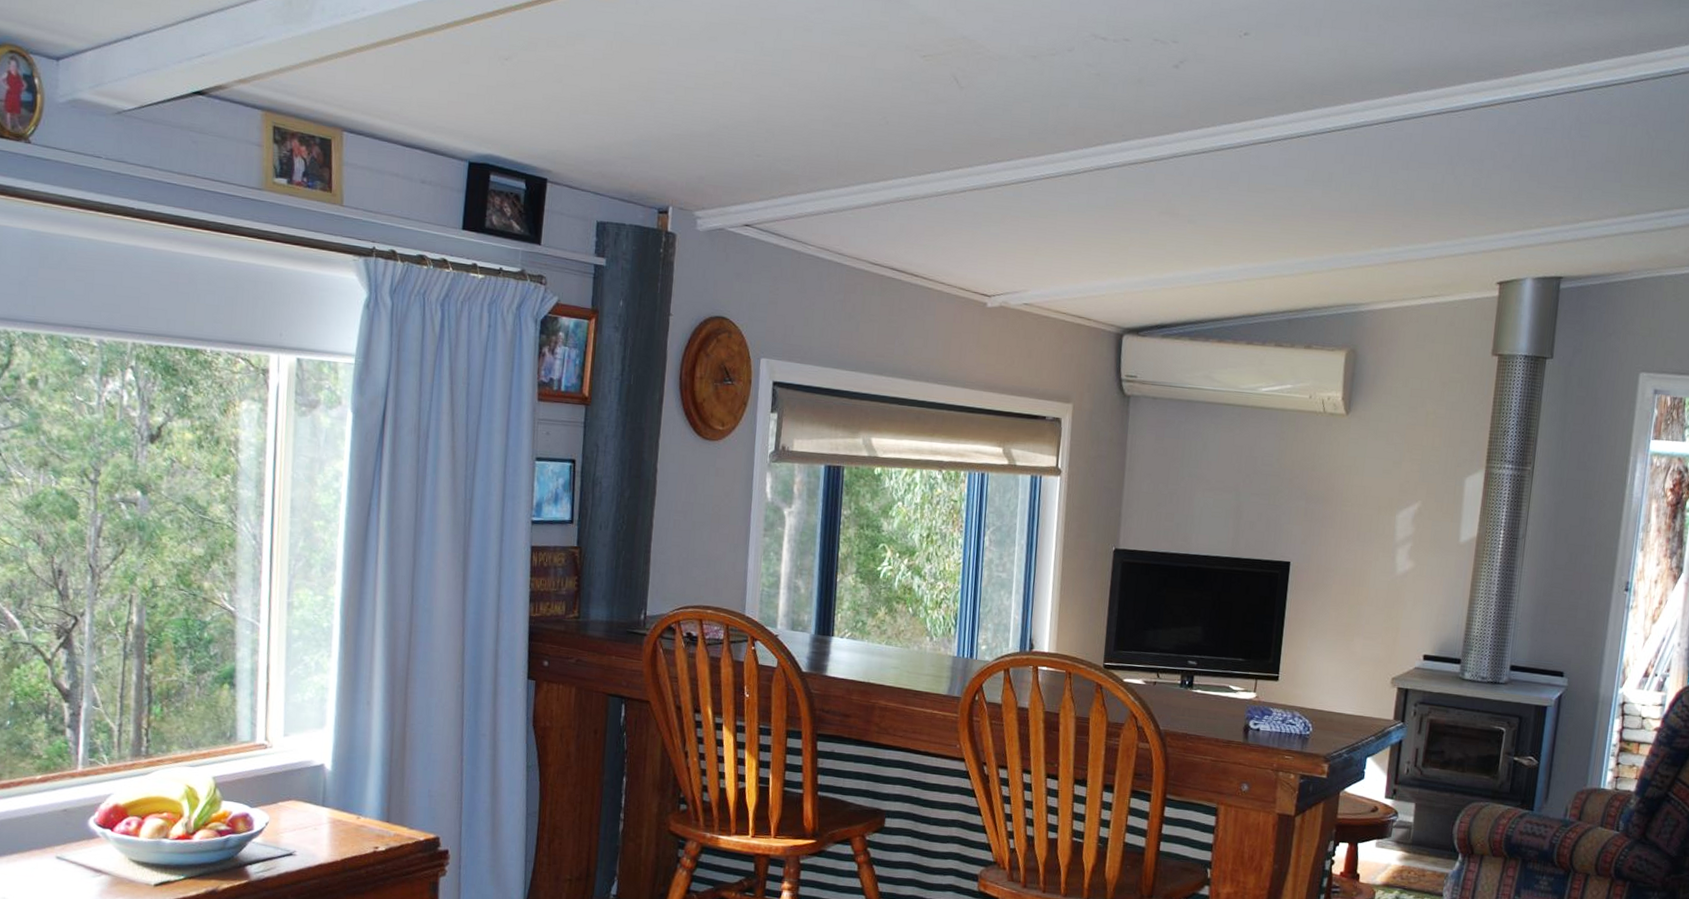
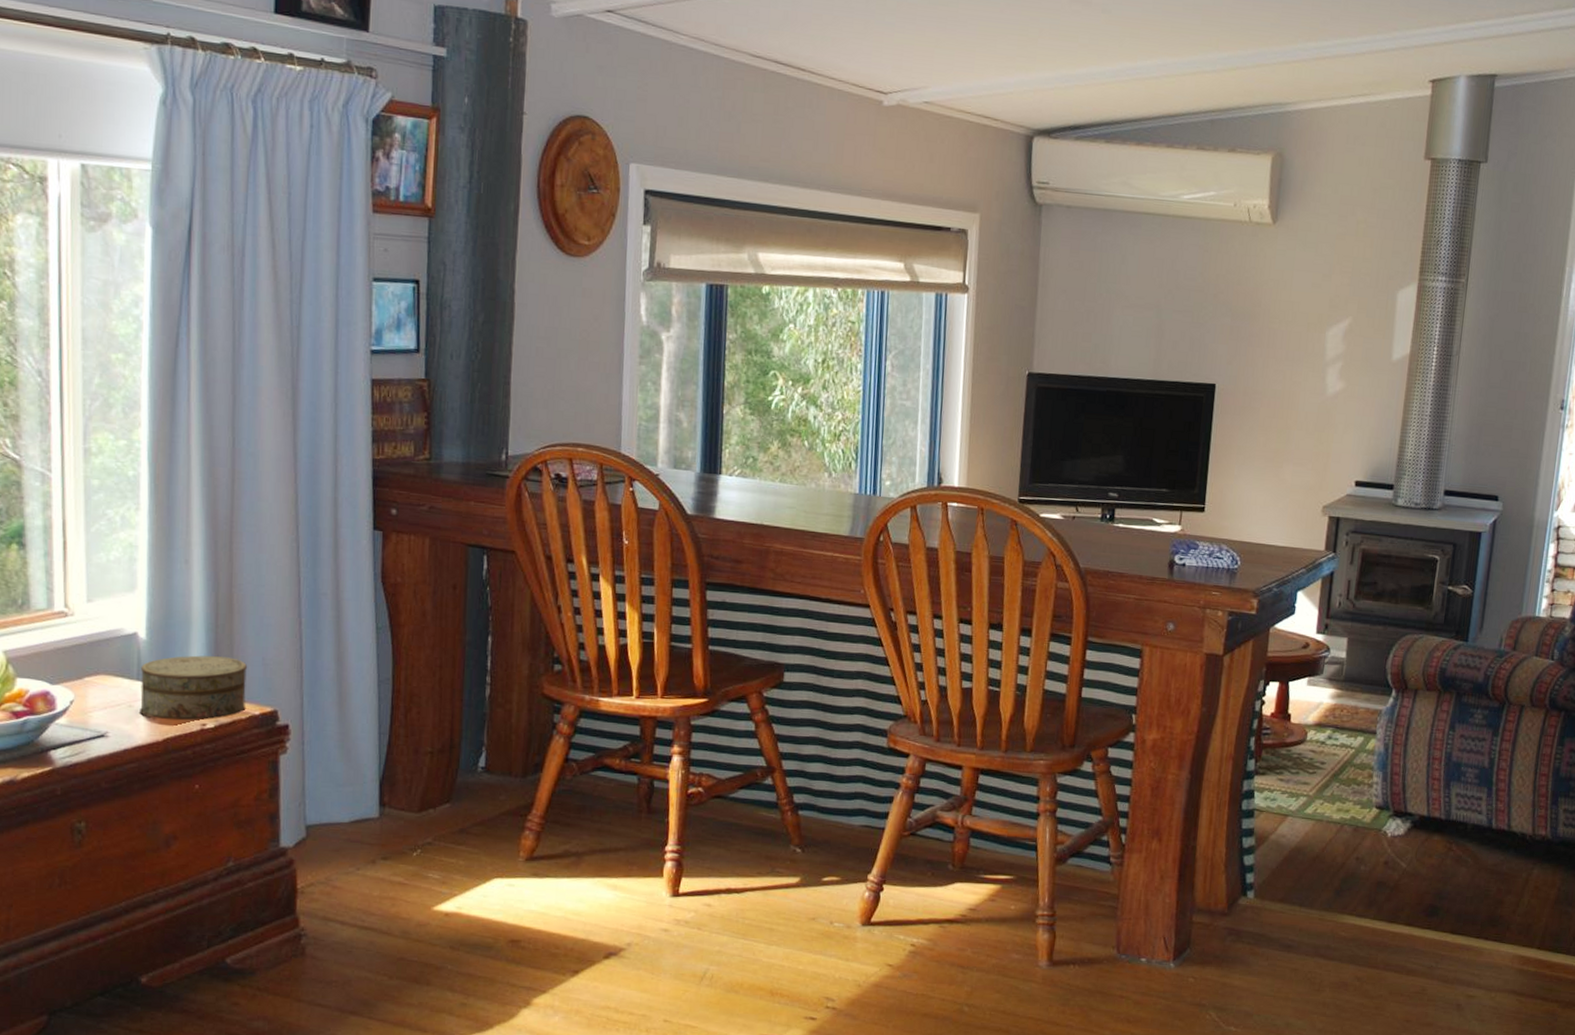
decorative box: none [323,786,415,844] -> present [140,655,247,721]

